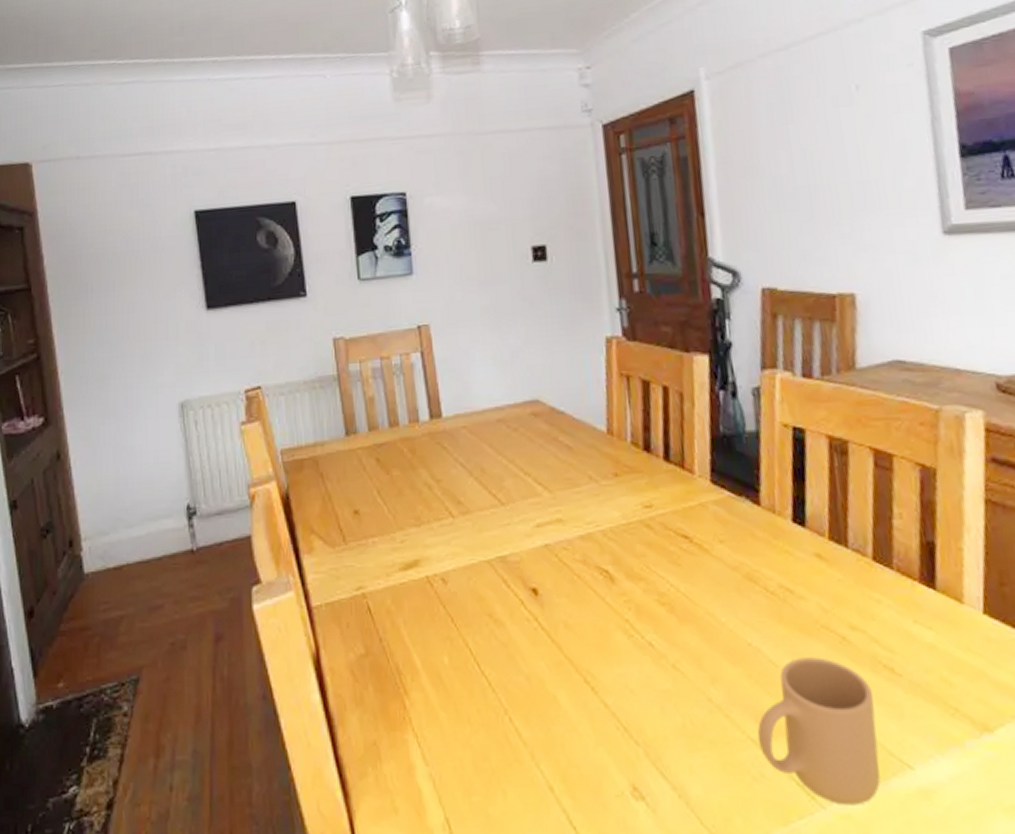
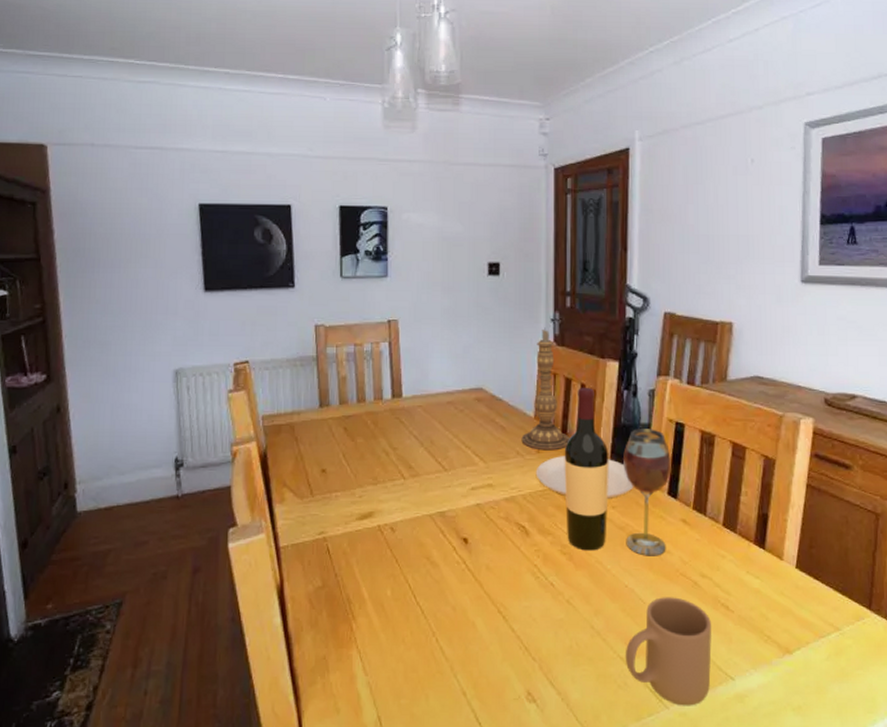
candlestick: none [593,319,656,473] -> present [521,327,570,451]
plate: none [615,479,746,531] -> present [535,456,634,499]
wine bottle: none [649,389,716,600] -> present [564,387,609,551]
wineglass: none [727,437,798,604] -> present [623,429,671,556]

